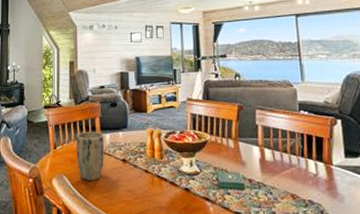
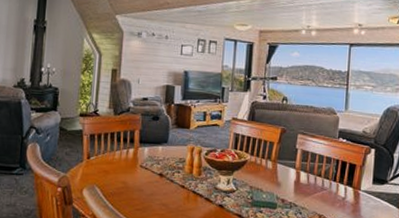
plant pot: present [76,131,105,181] -> none [111,143,143,193]

